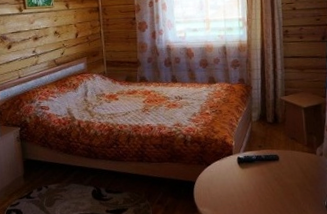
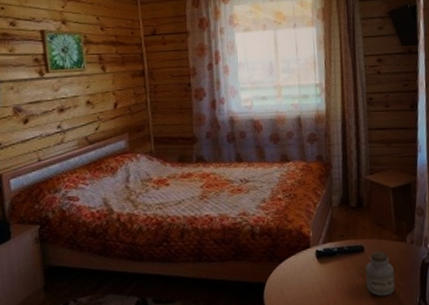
jar: none [280,161,306,199] -> present [365,251,395,297]

